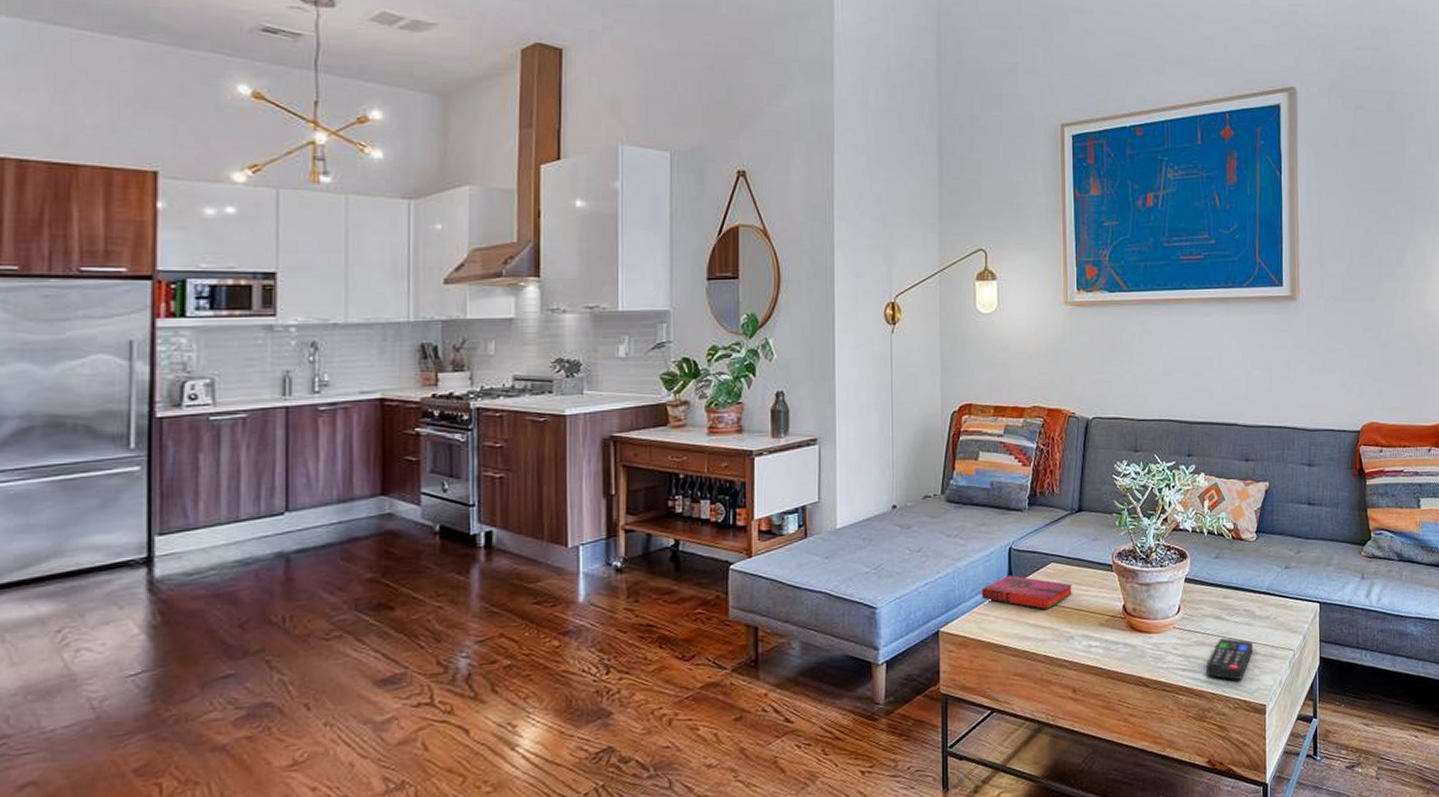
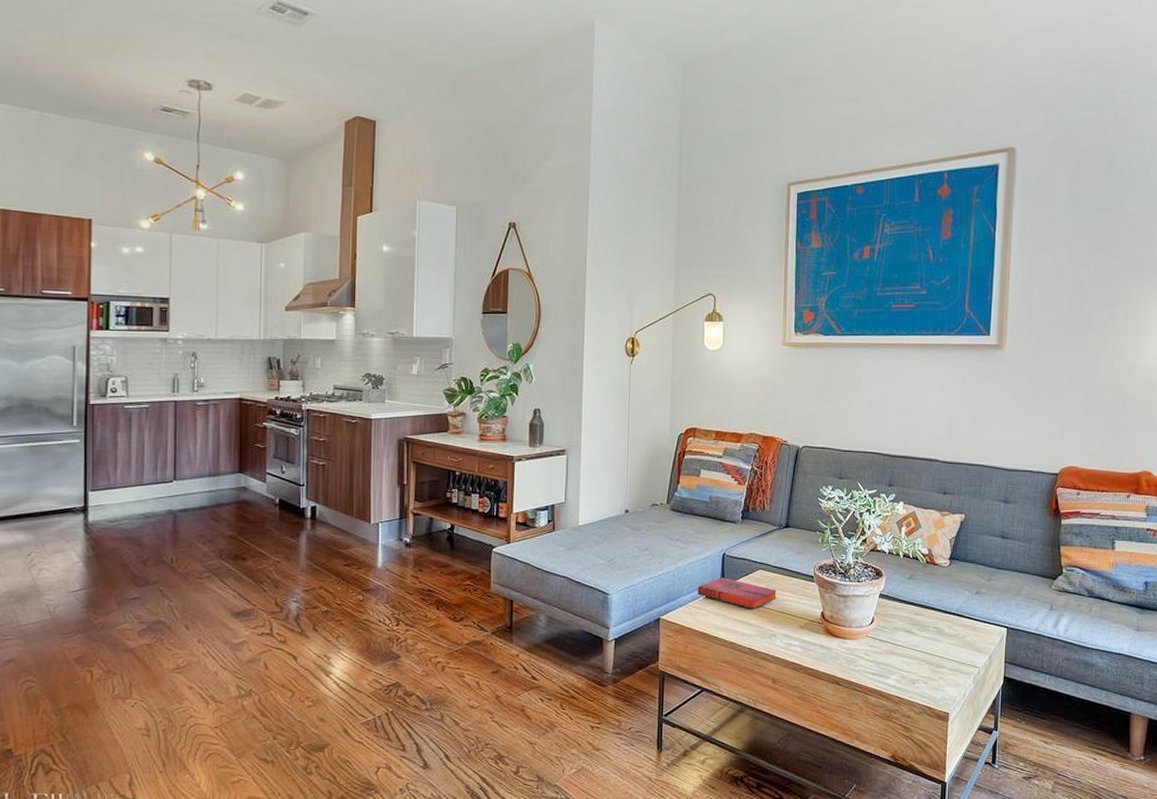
remote control: present [1206,638,1253,680] -> none [895,650,940,688]

